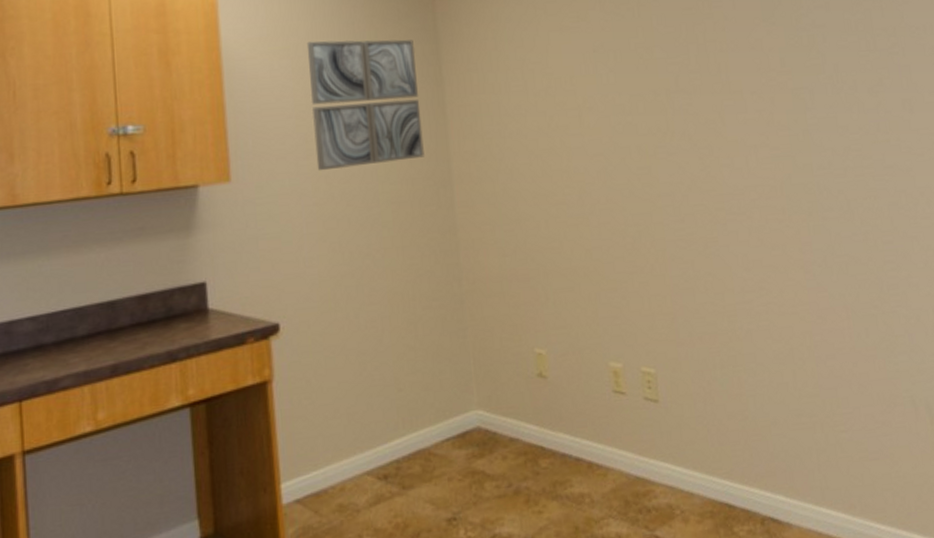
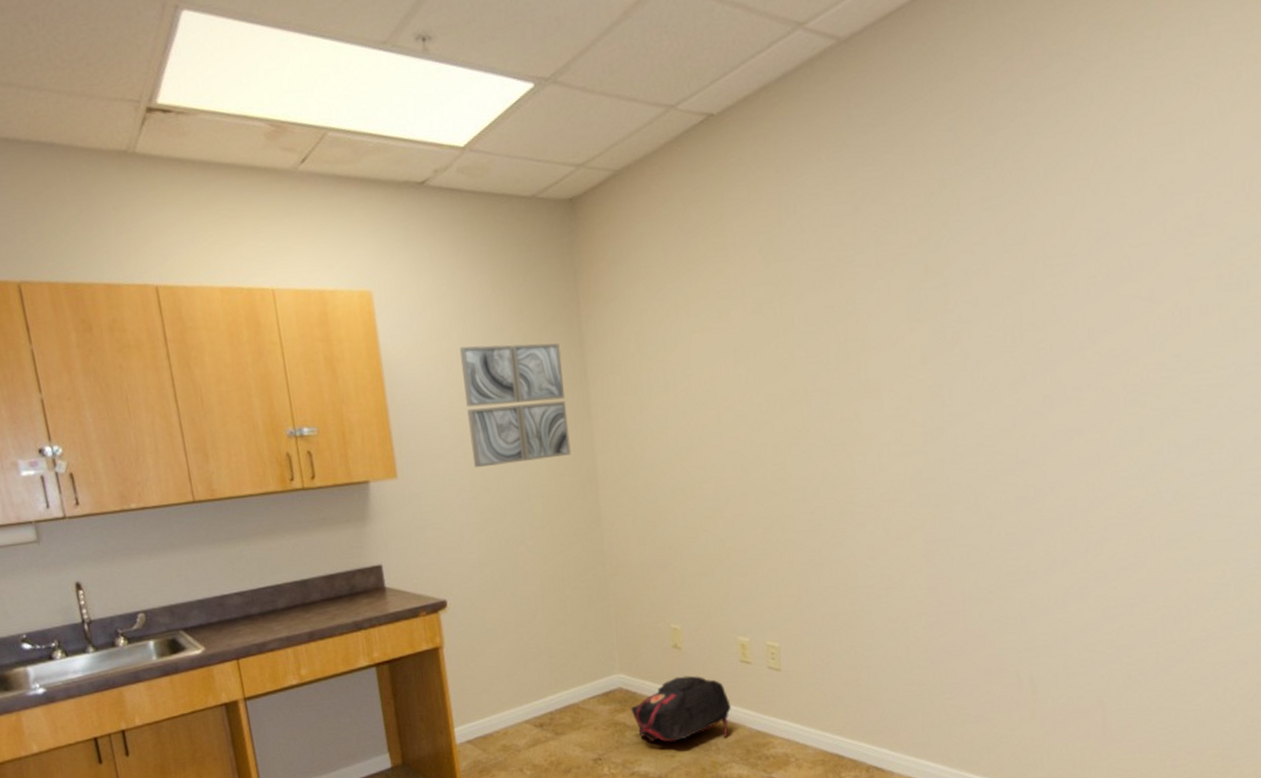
backpack: none [490,410,606,494] -> present [630,675,732,742]

